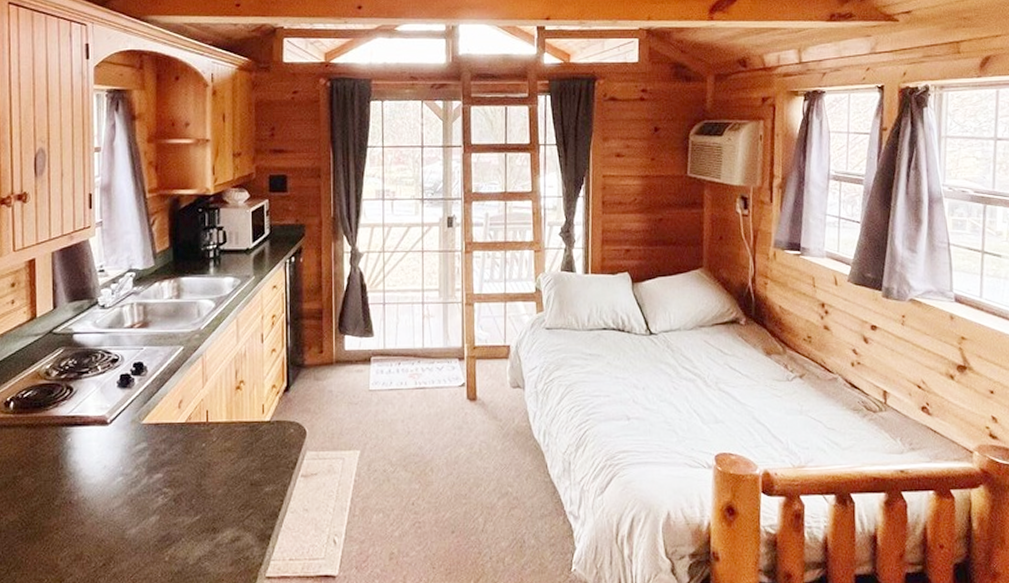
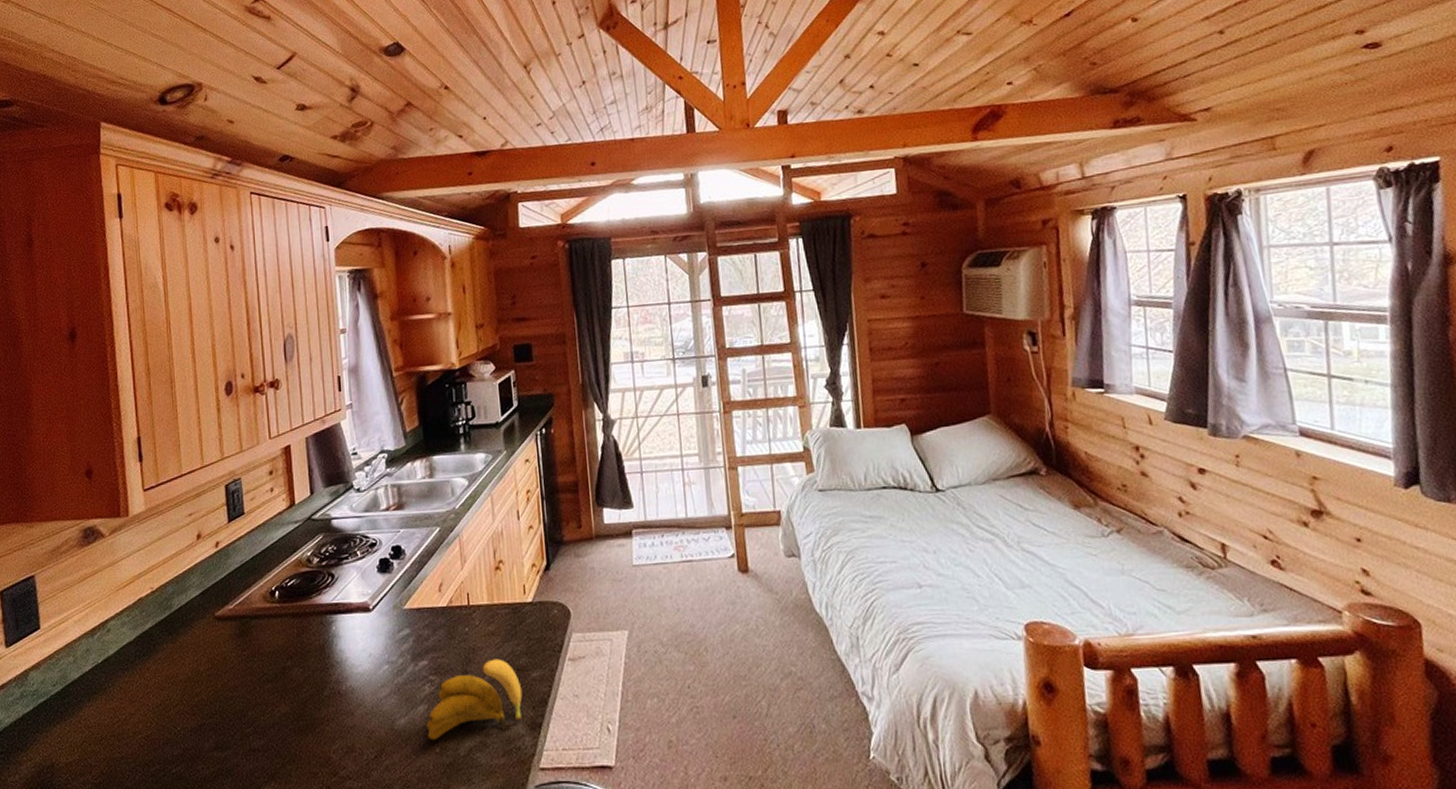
banana: none [157,474,254,550] -> present [426,659,523,741]

